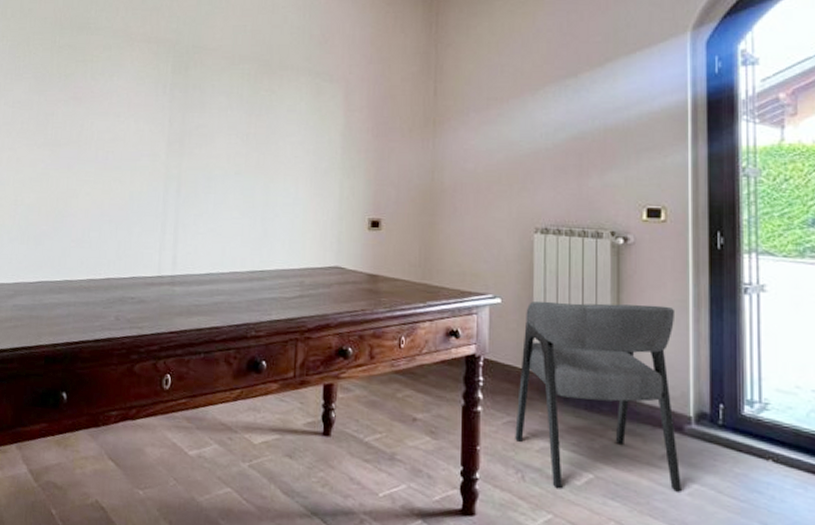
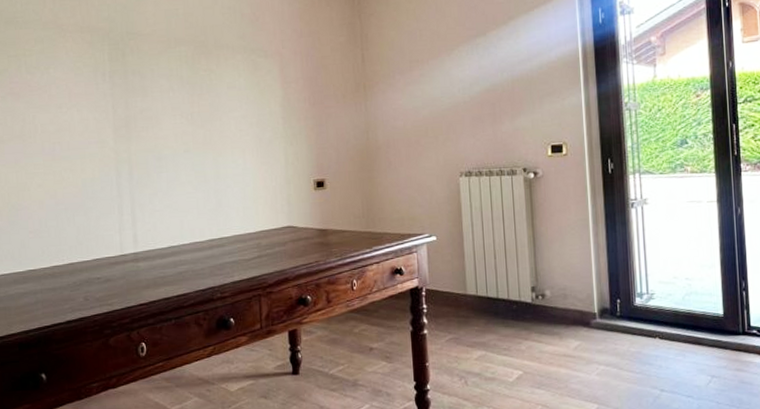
chair: present [515,301,681,492] -> none [456,225,592,387]

